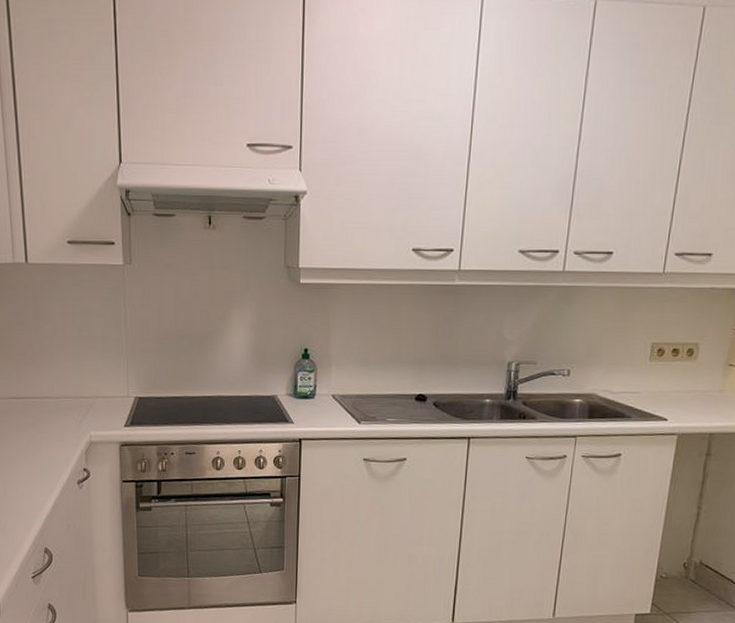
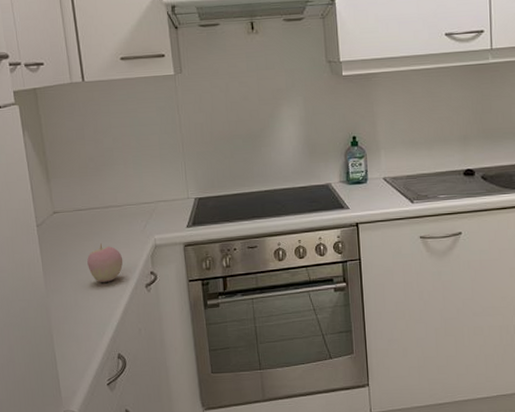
apple: none [19,434,56,475] -> present [87,243,123,282]

